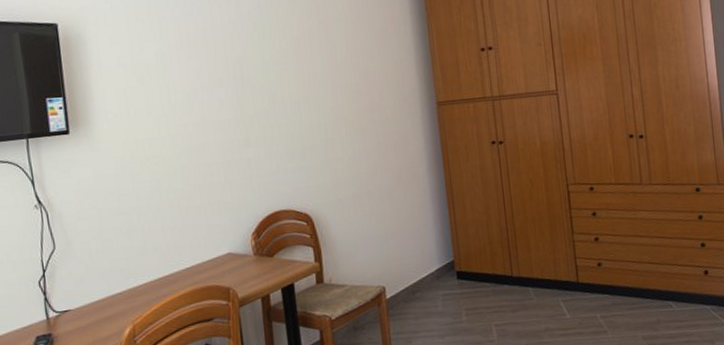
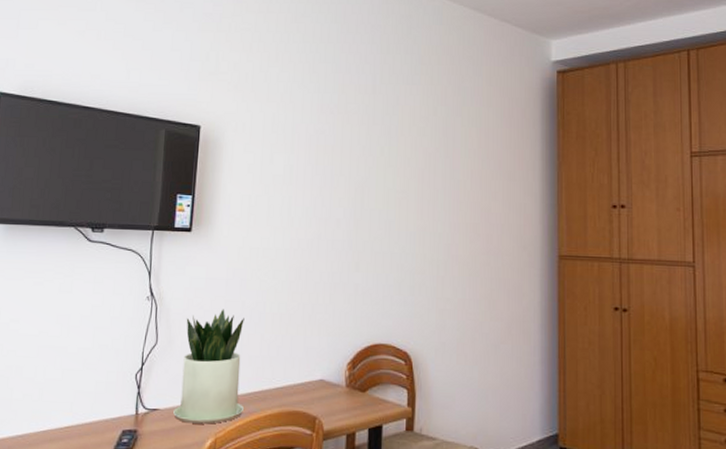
planter: none [81,204,158,318] -> present [173,309,245,424]

